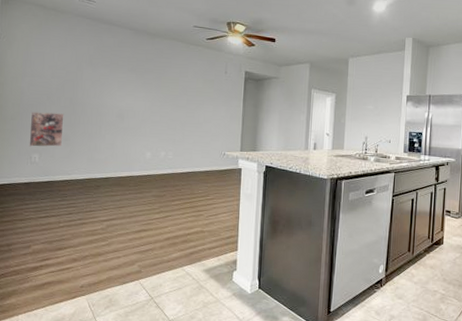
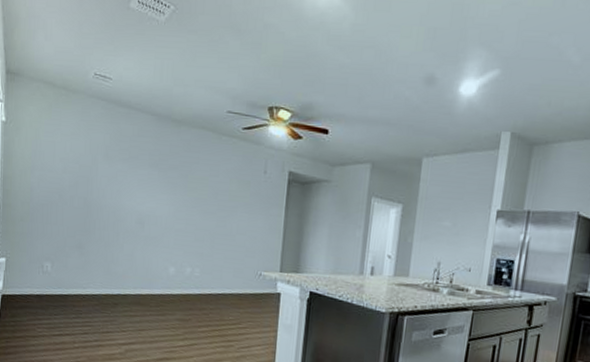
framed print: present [29,112,64,147] -> none [40,212,78,255]

